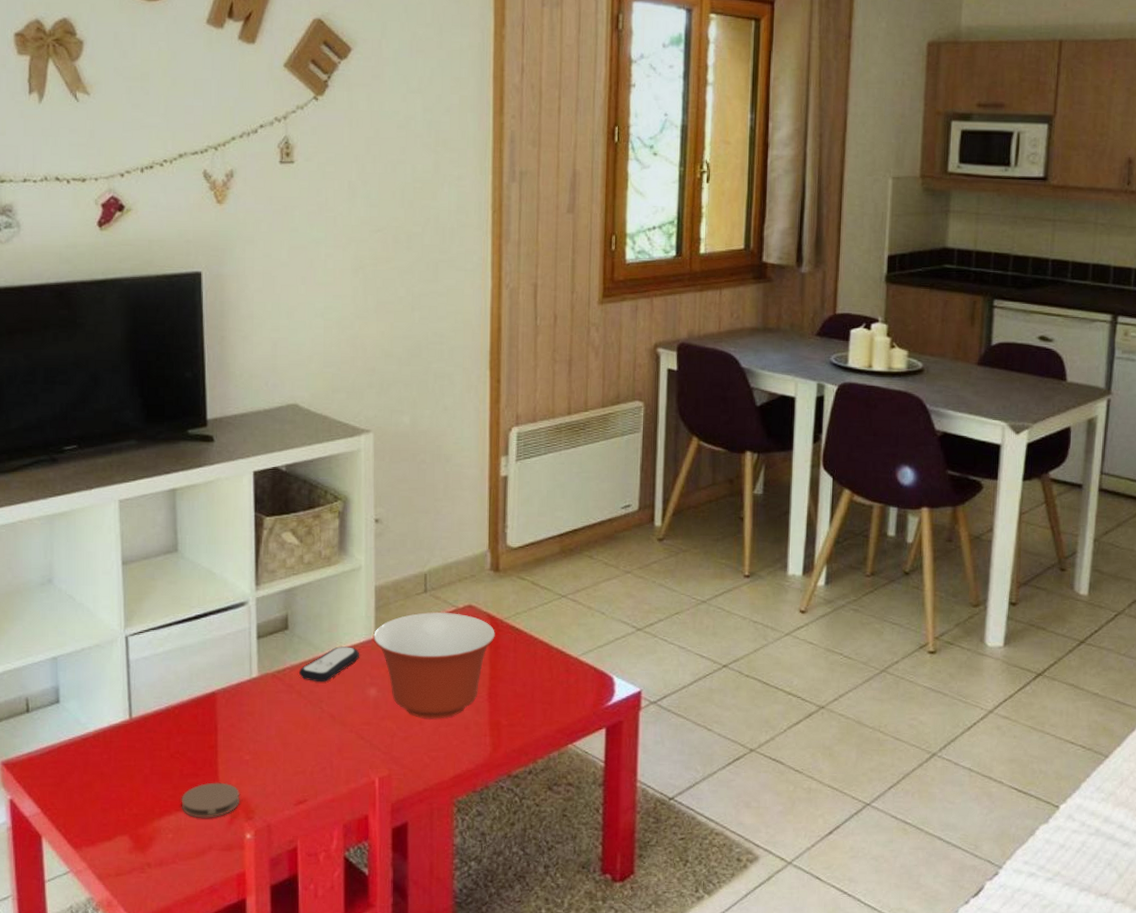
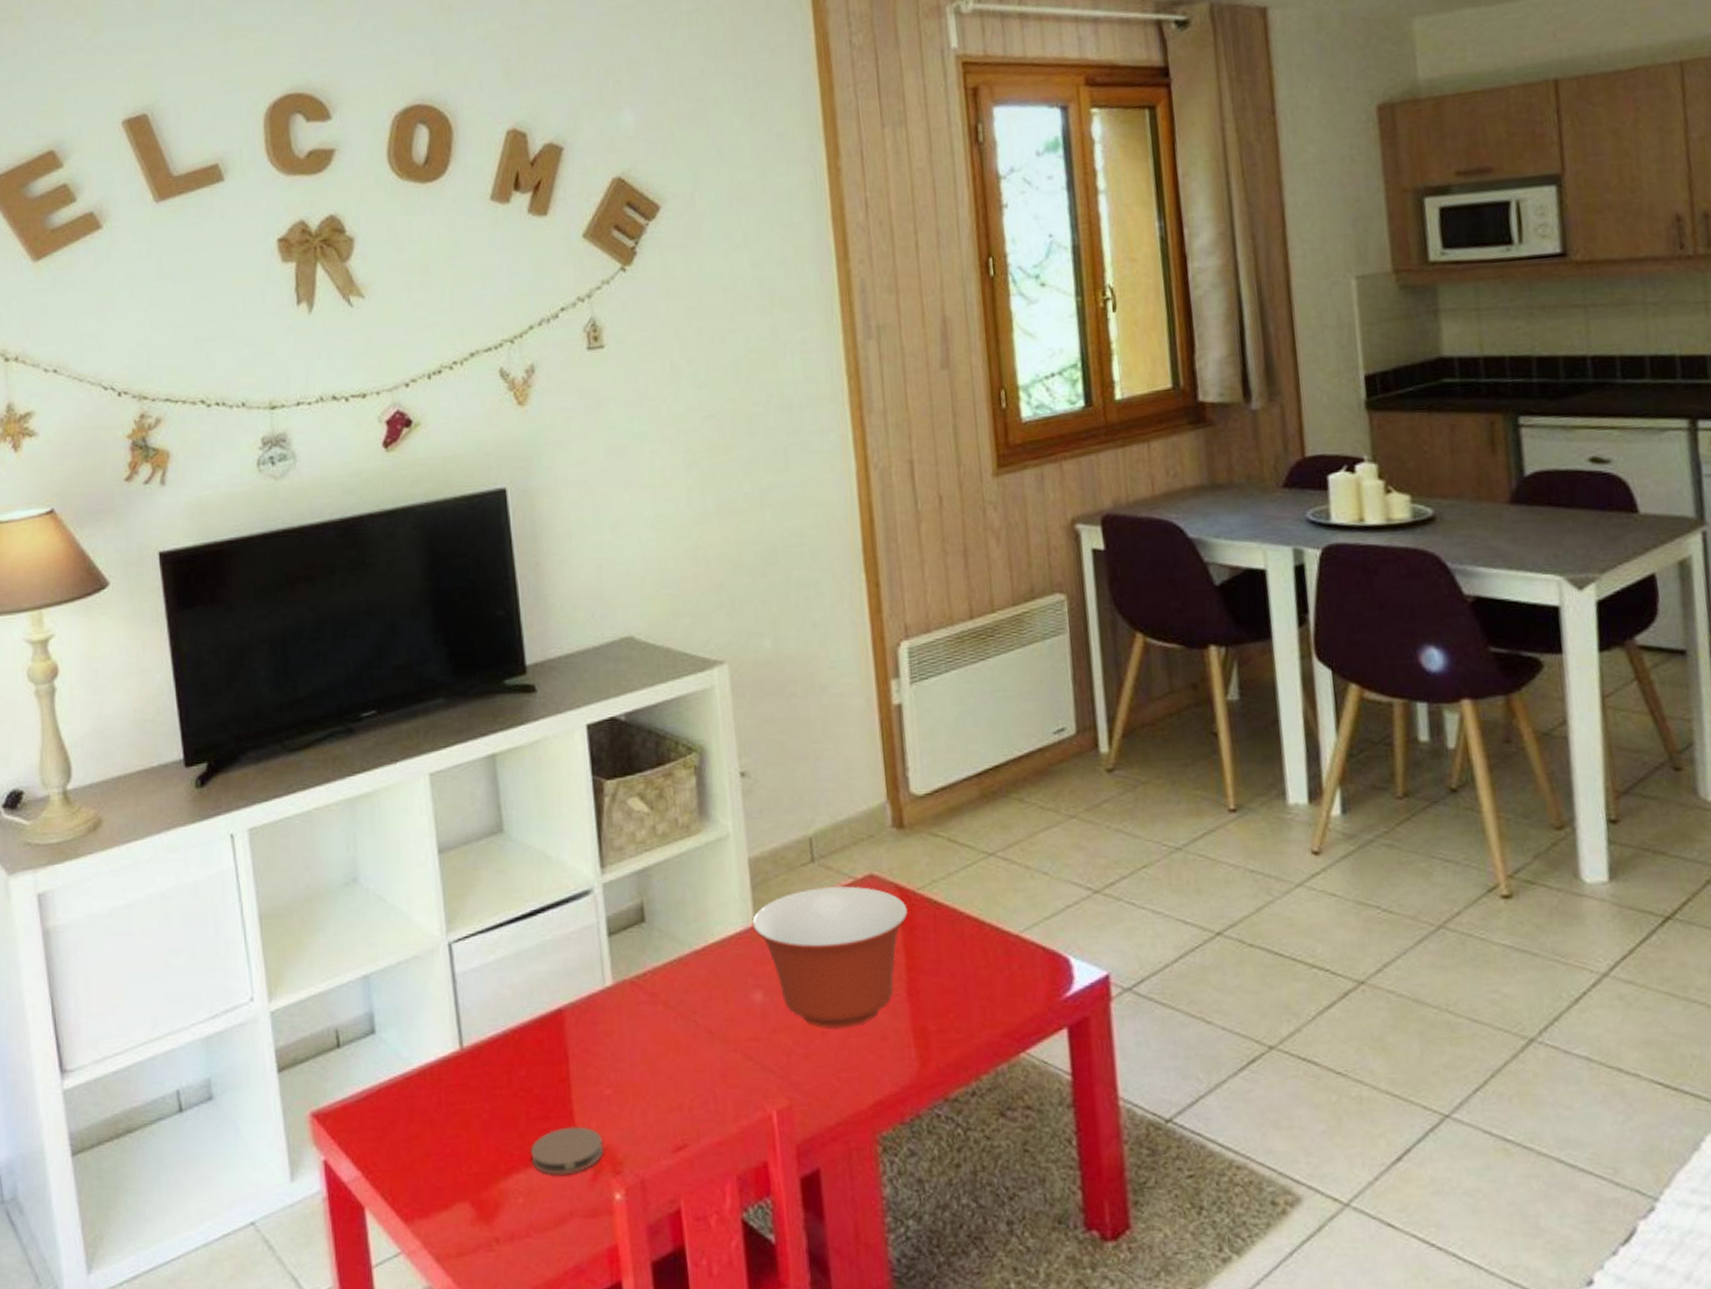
remote control: present [299,646,359,682] -> none [664,939,737,988]

